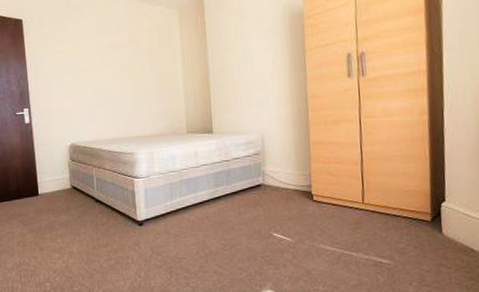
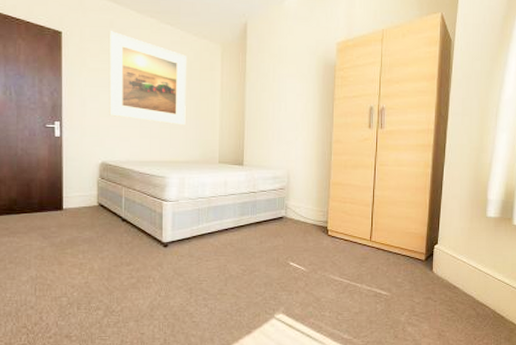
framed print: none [67,11,149,99] -> present [109,31,186,126]

